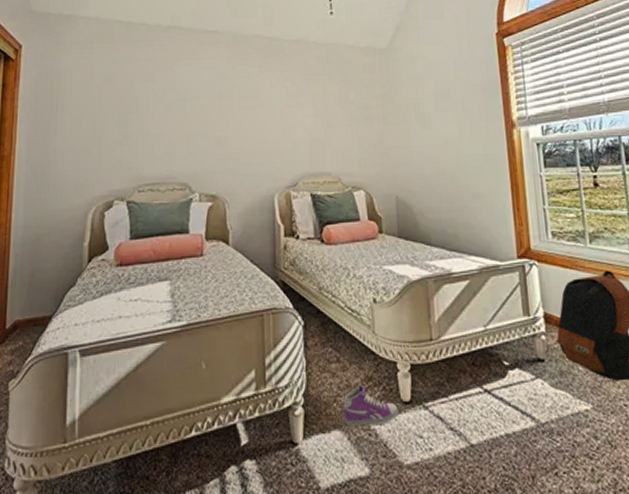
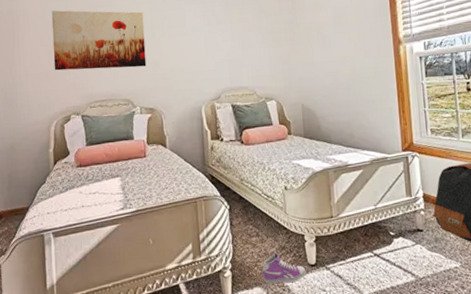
wall art: none [97,73,210,145] -> present [51,10,147,71]

